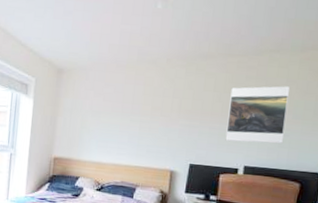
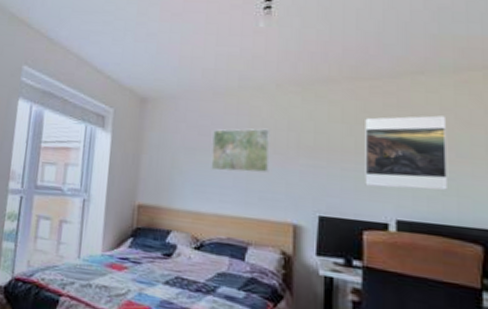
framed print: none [112,95,160,131] -> present [211,128,271,173]

